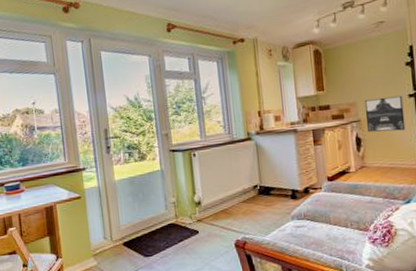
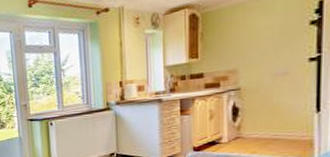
wall art: present [364,95,406,133] -> none [247,59,301,102]

